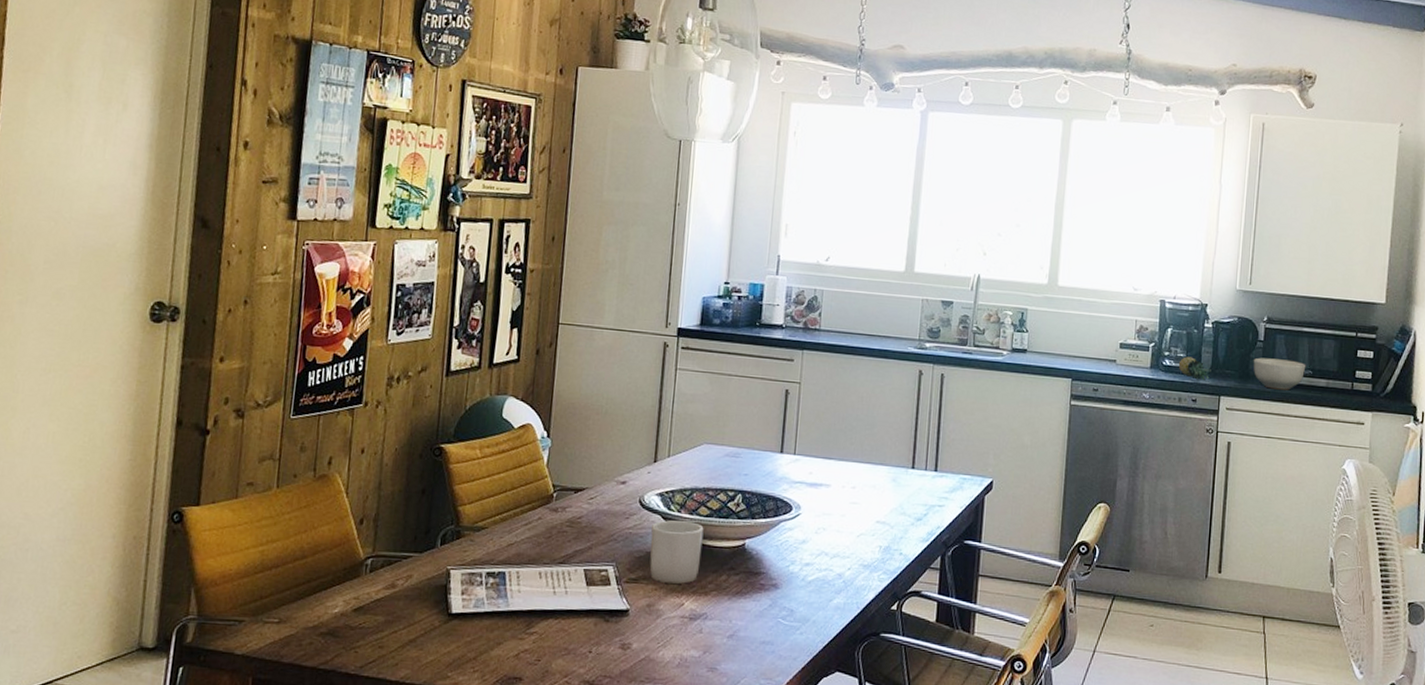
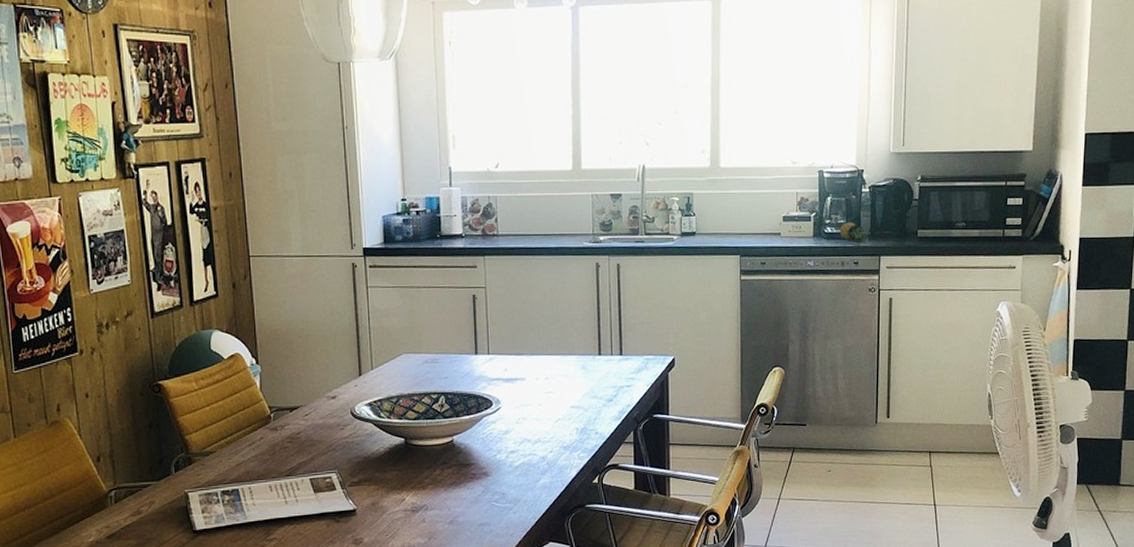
mug: present [649,520,704,584] -> none [366,425,415,483]
bowl: present [1253,357,1306,391] -> none [909,215,960,244]

